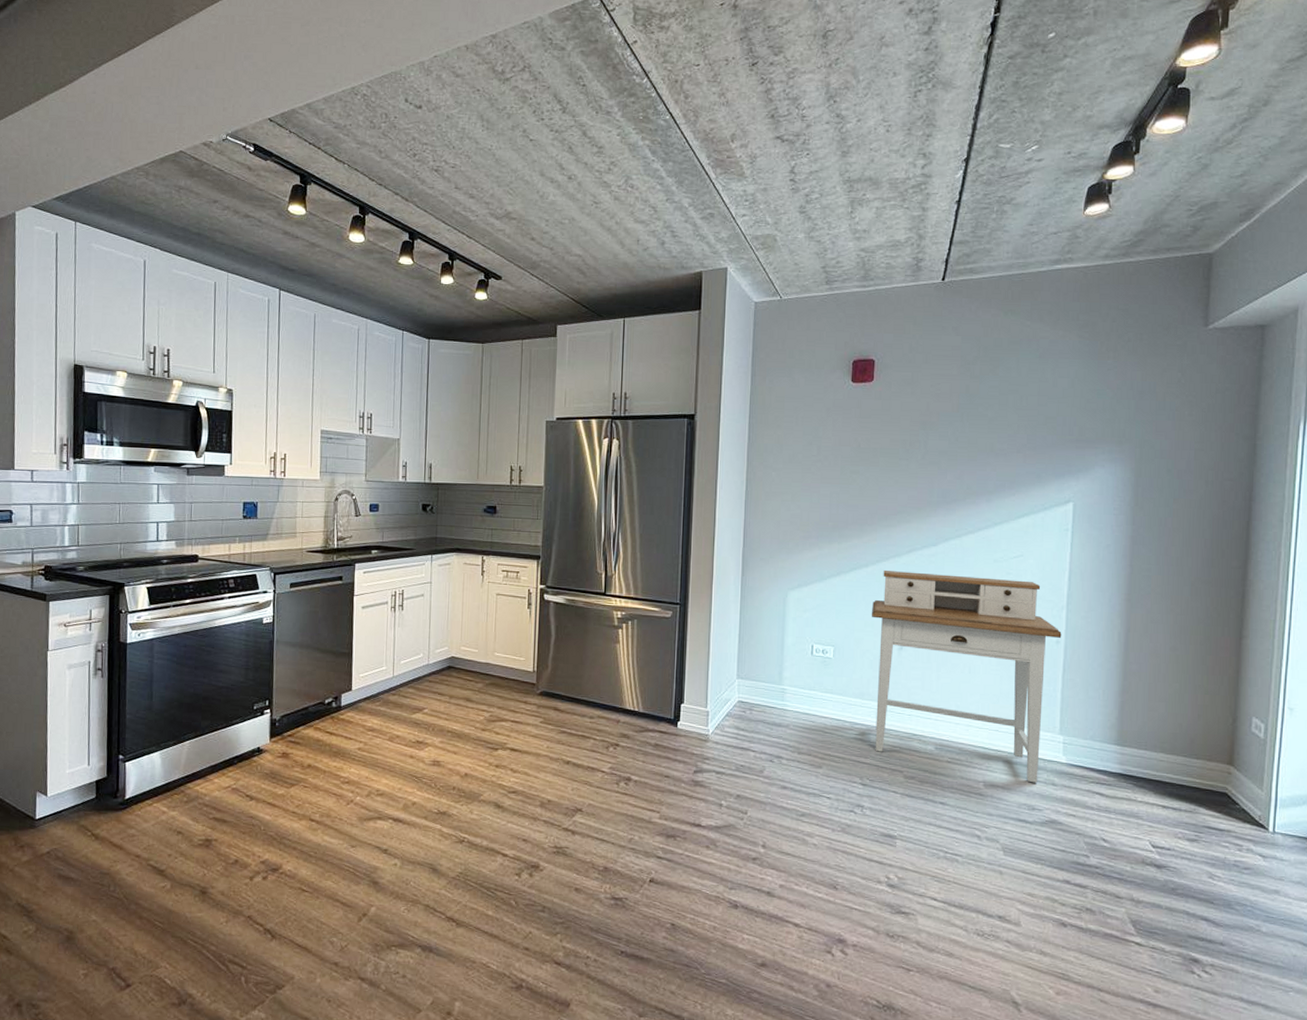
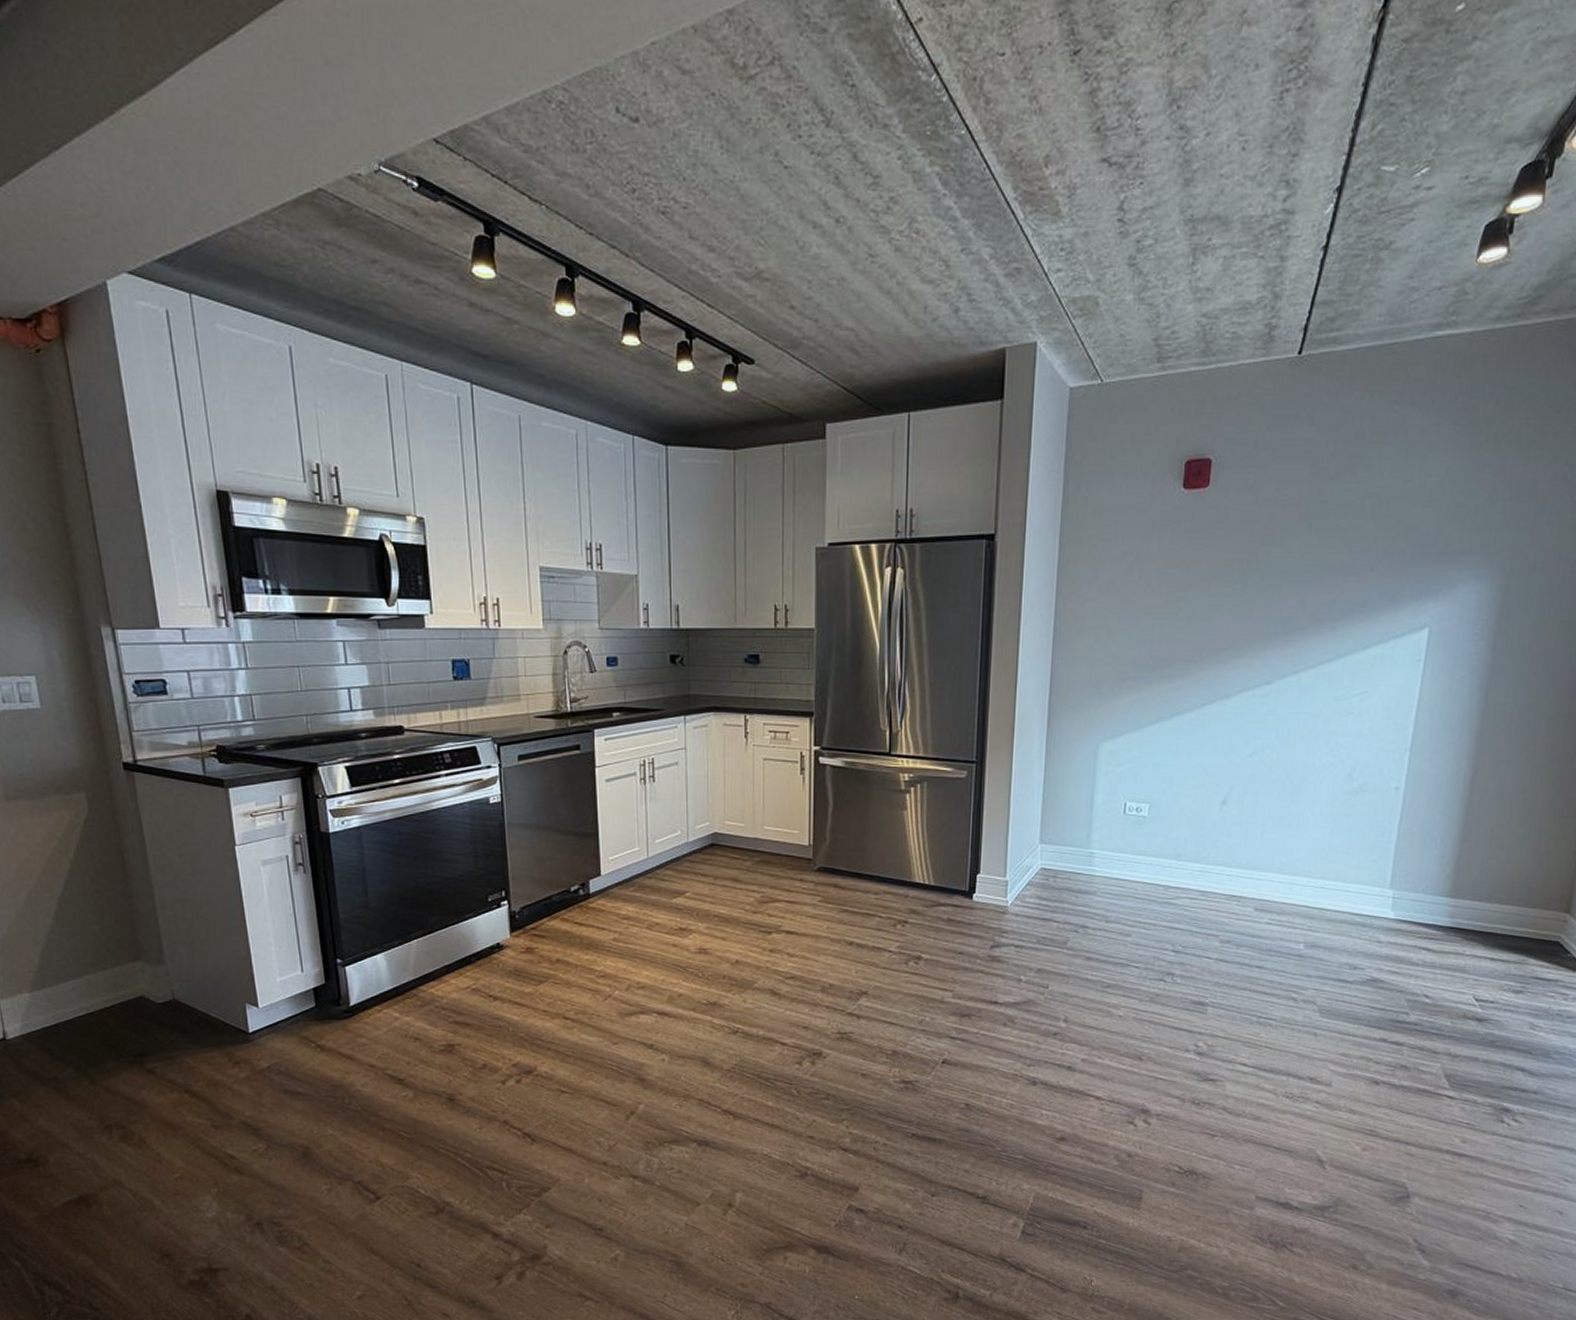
desk: present [871,571,1062,783] -> none [1189,715,1403,941]

